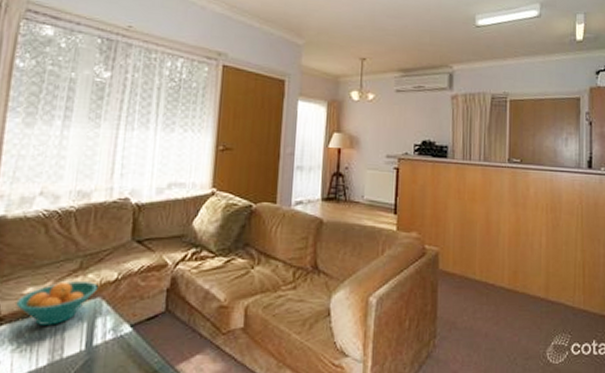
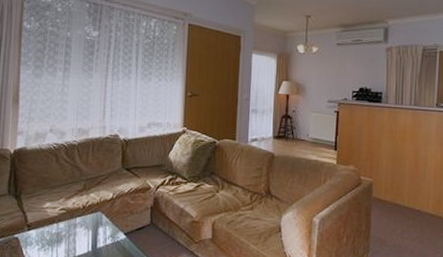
fruit bowl: present [16,281,98,325] -> none [39,199,98,232]

